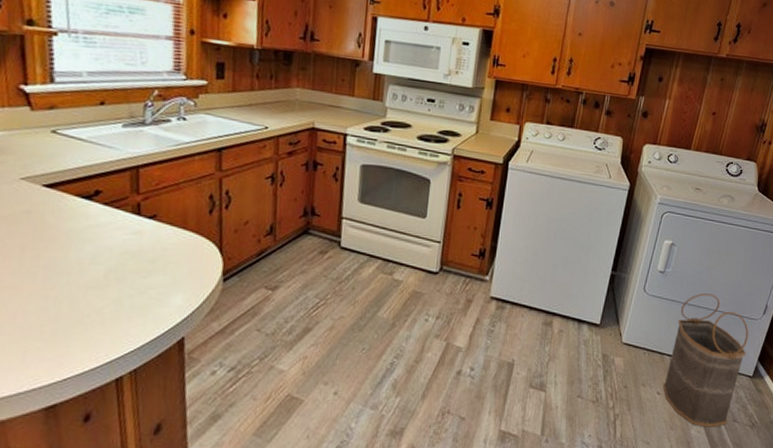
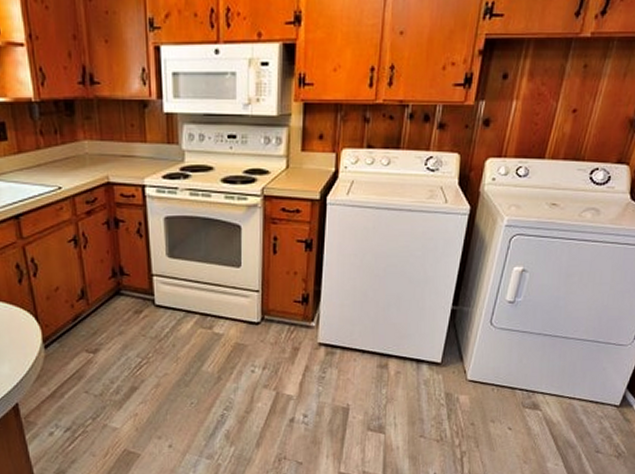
basket: present [663,293,749,427] -> none [515,321,616,460]

